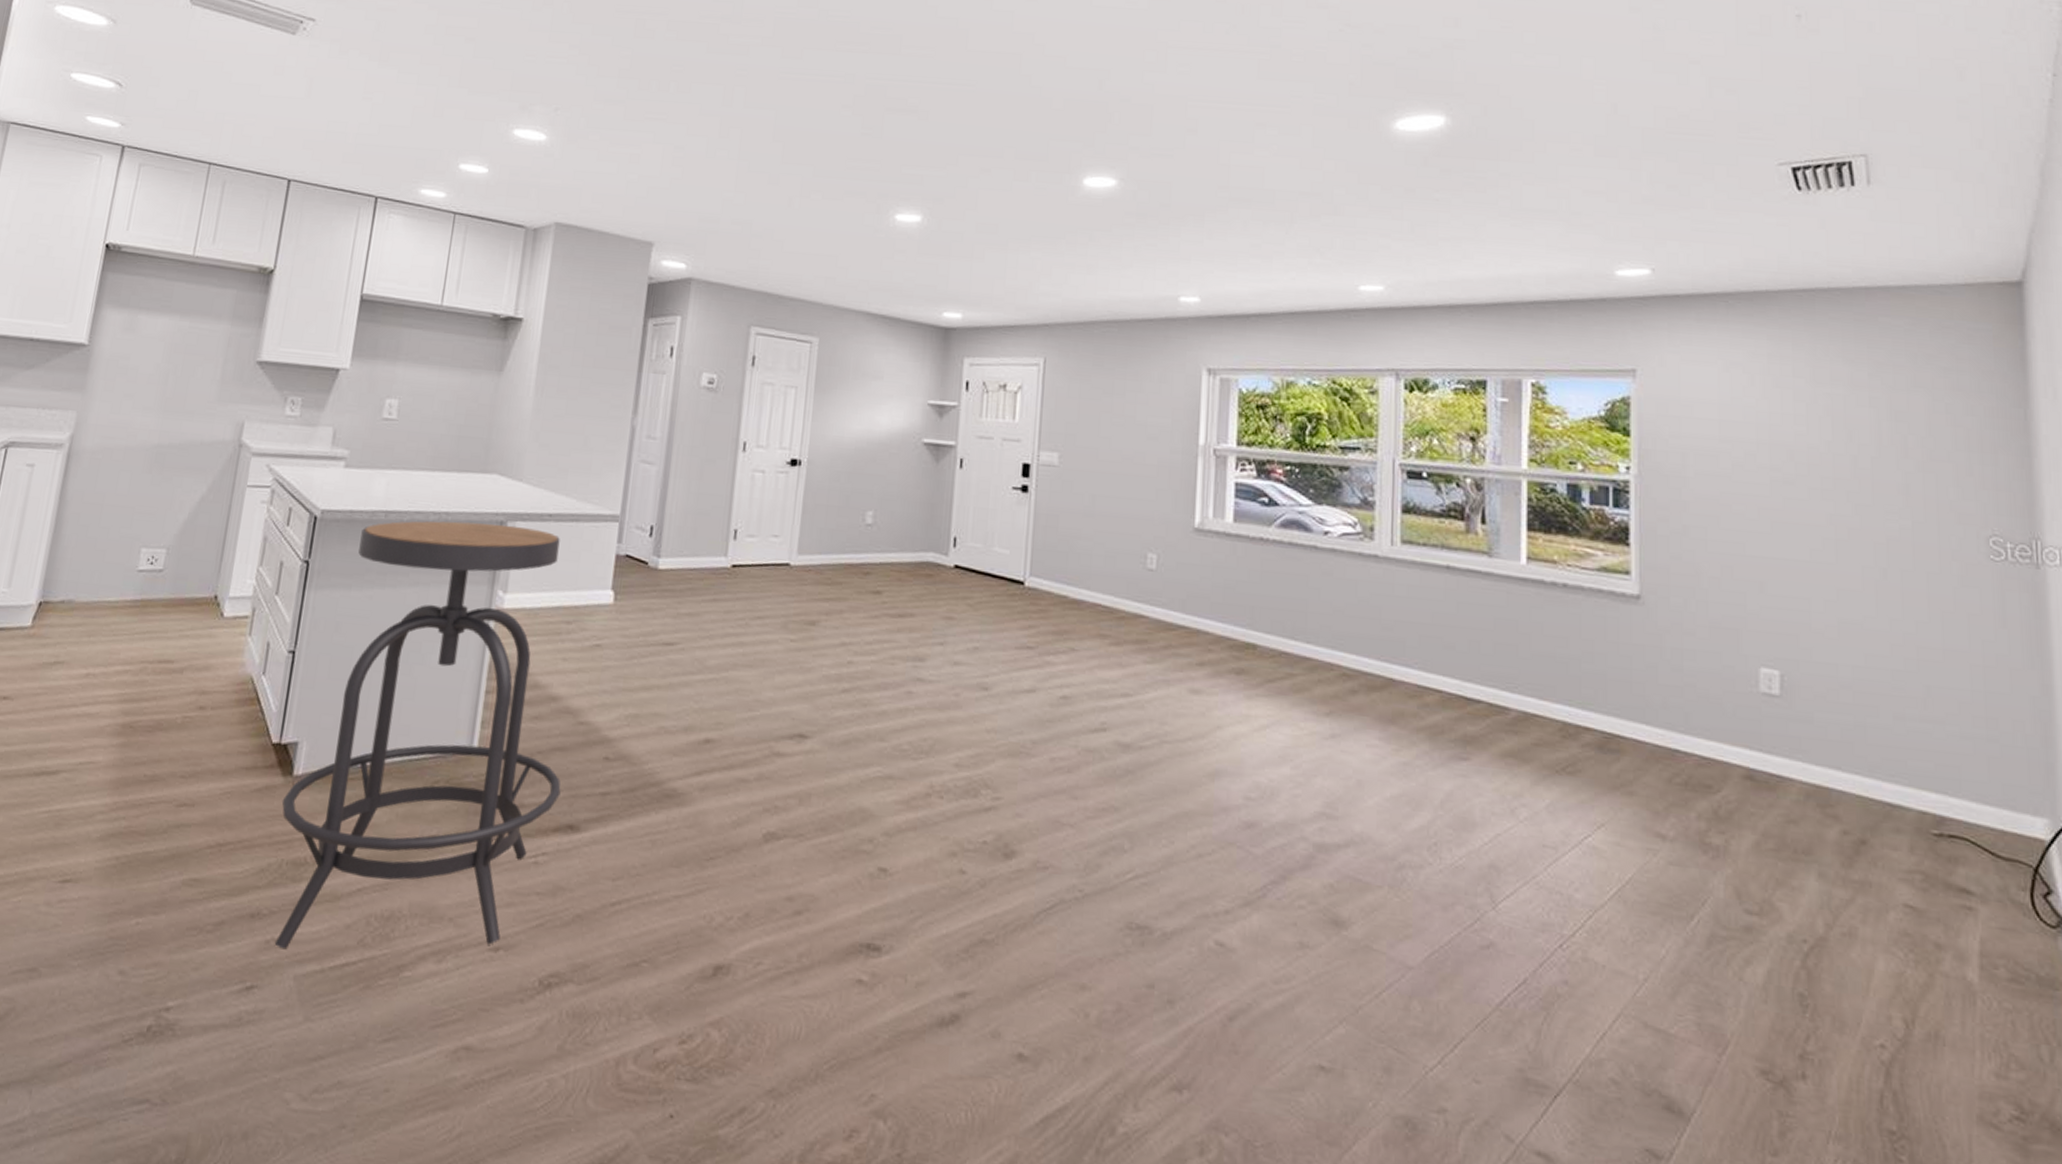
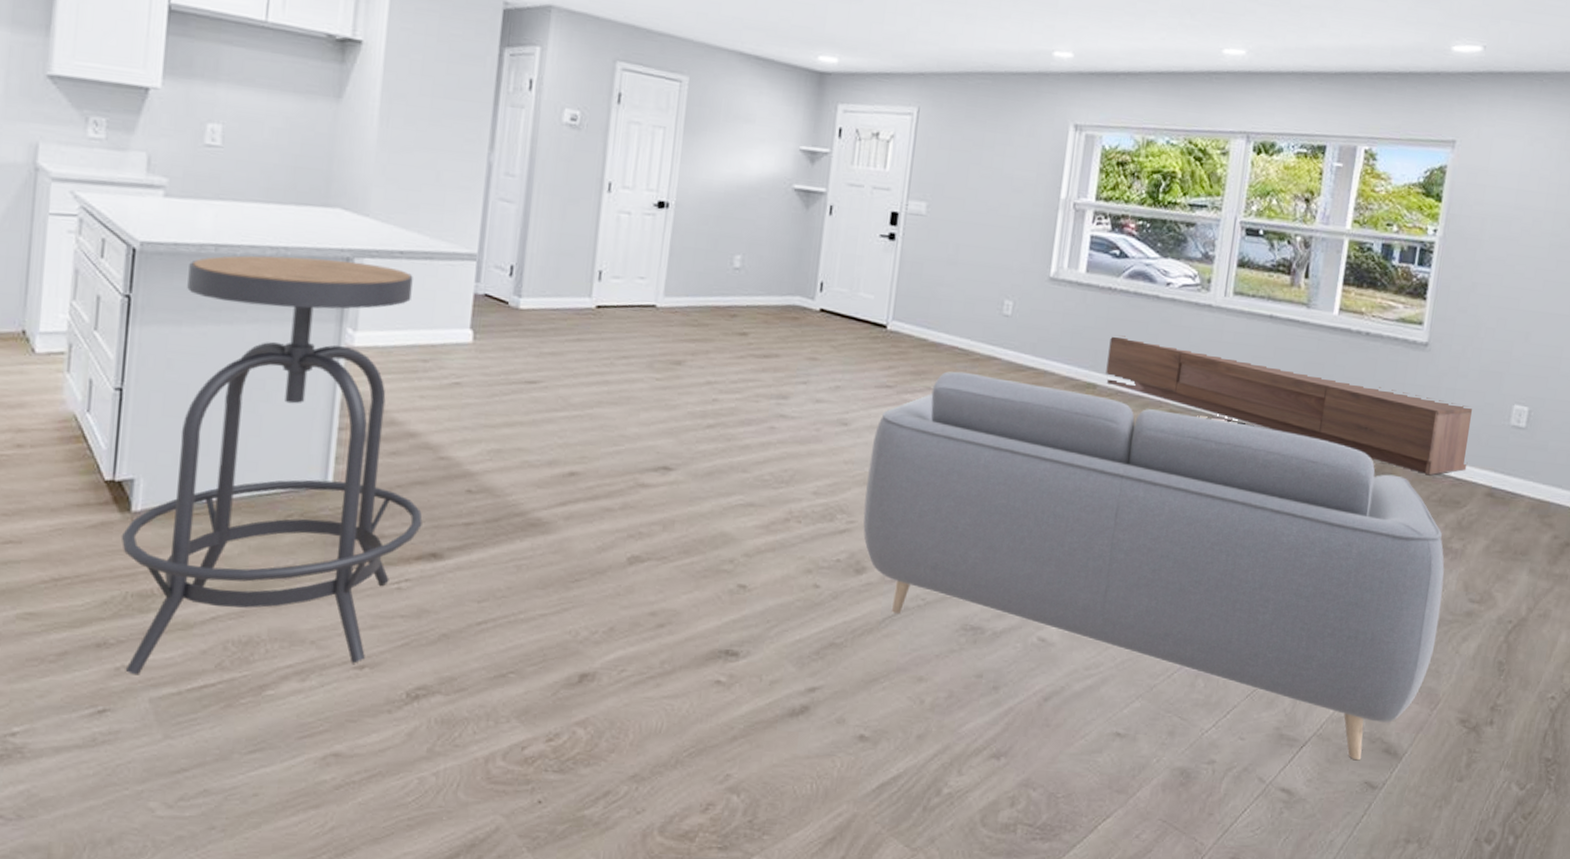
sofa: none [1009,630,1710,1120] -> present [863,371,1445,761]
tv stand: none [1266,590,1714,753] -> present [1106,335,1472,476]

